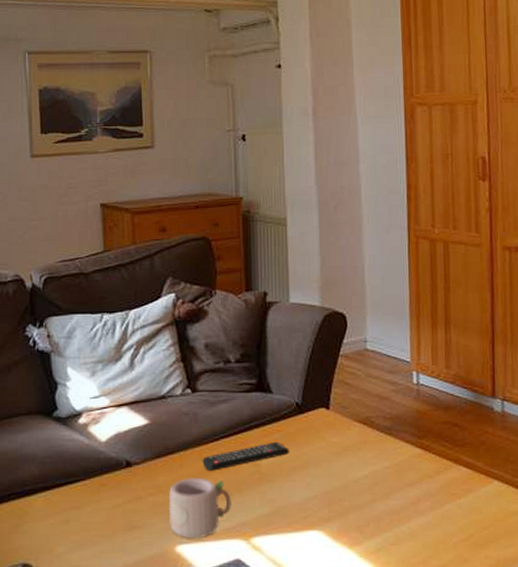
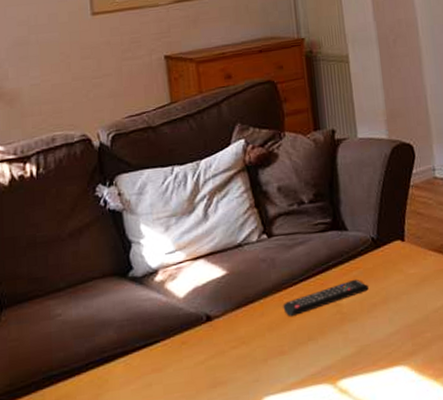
mug: present [164,477,231,539] -> none [249,324,316,389]

